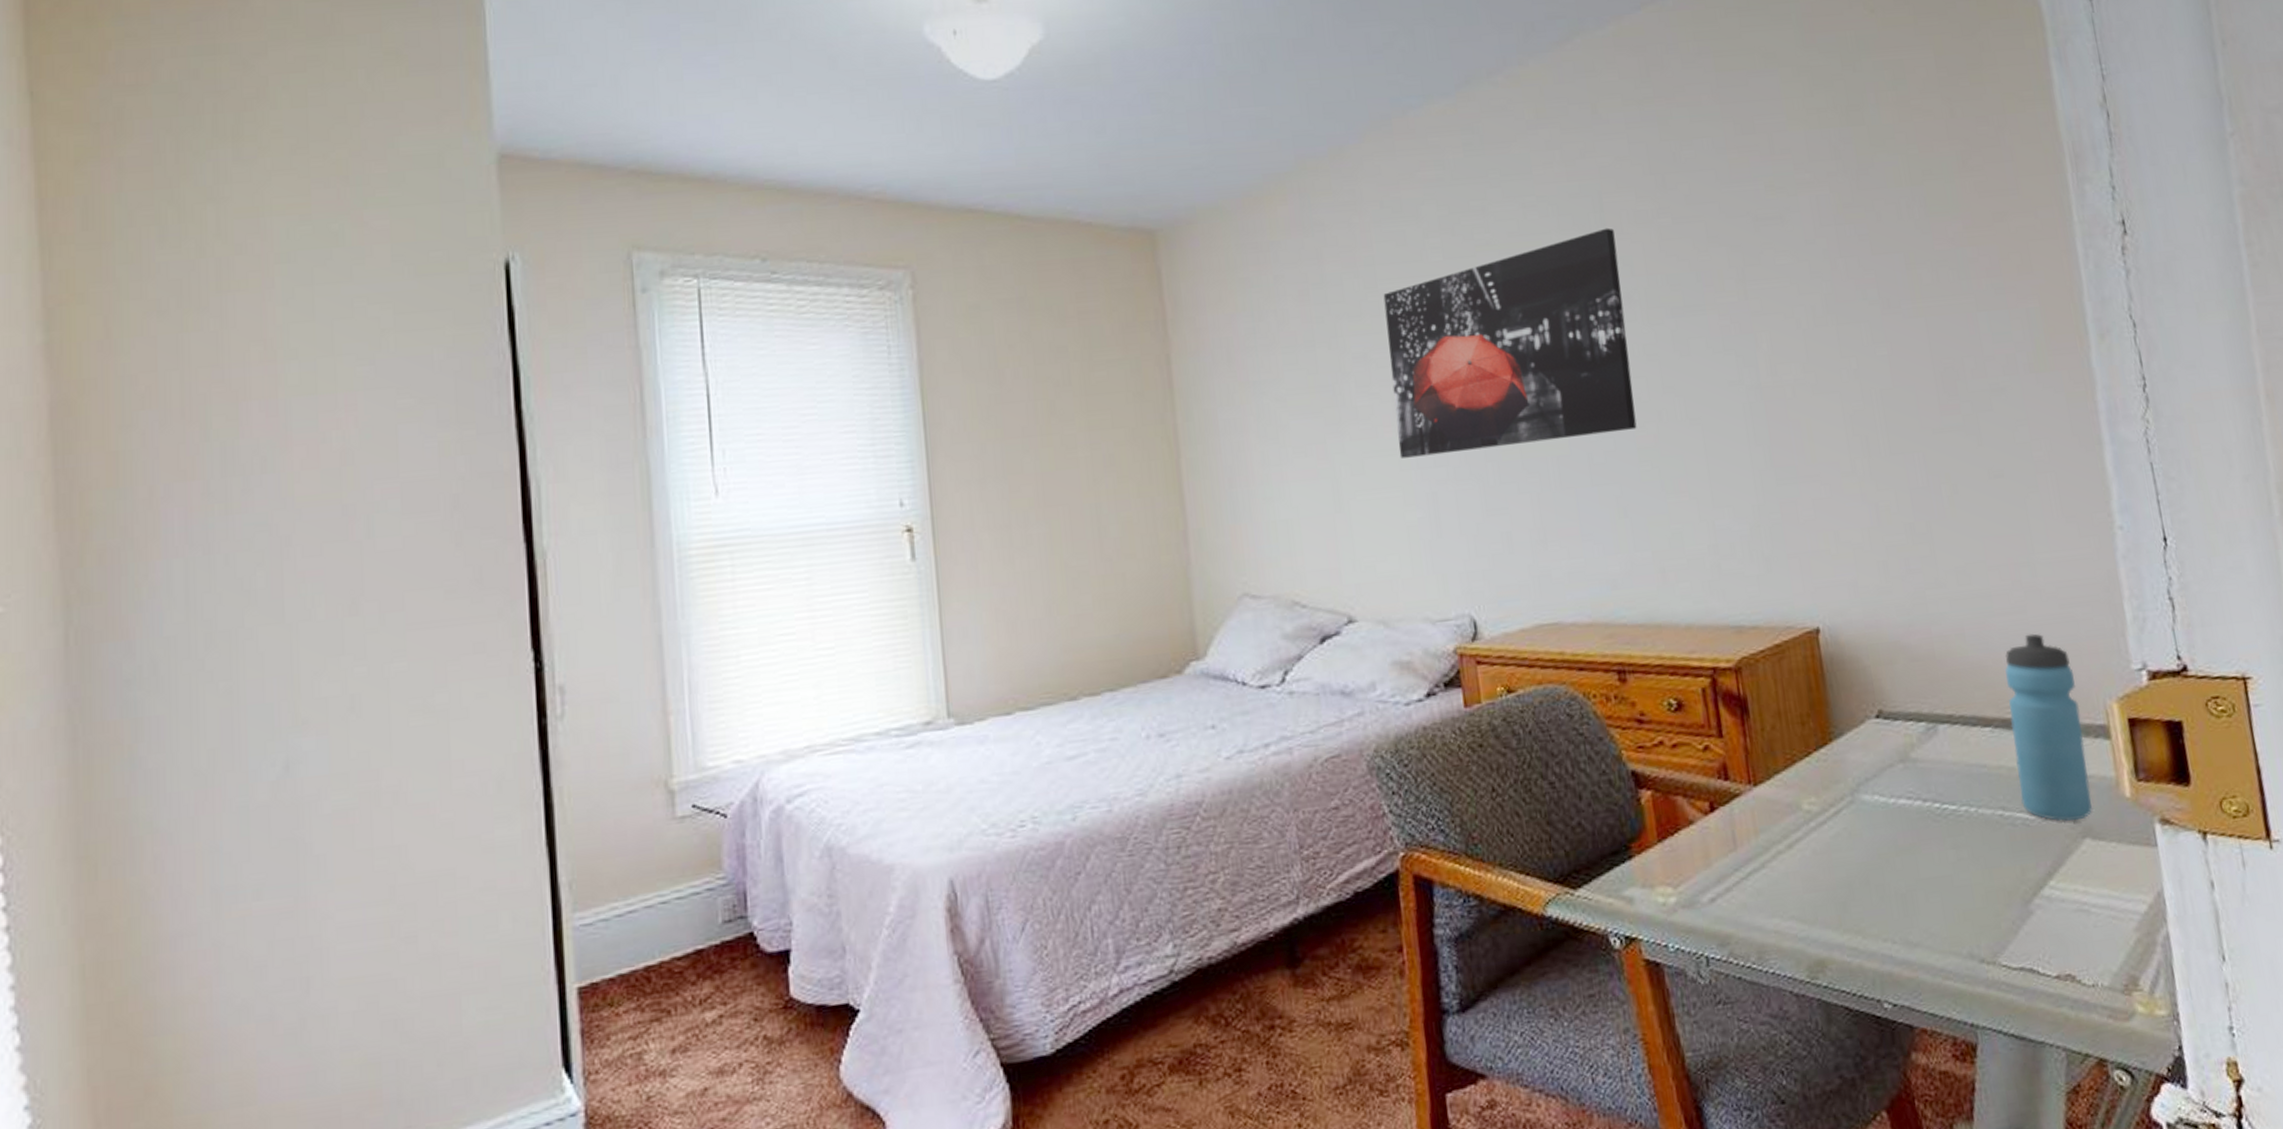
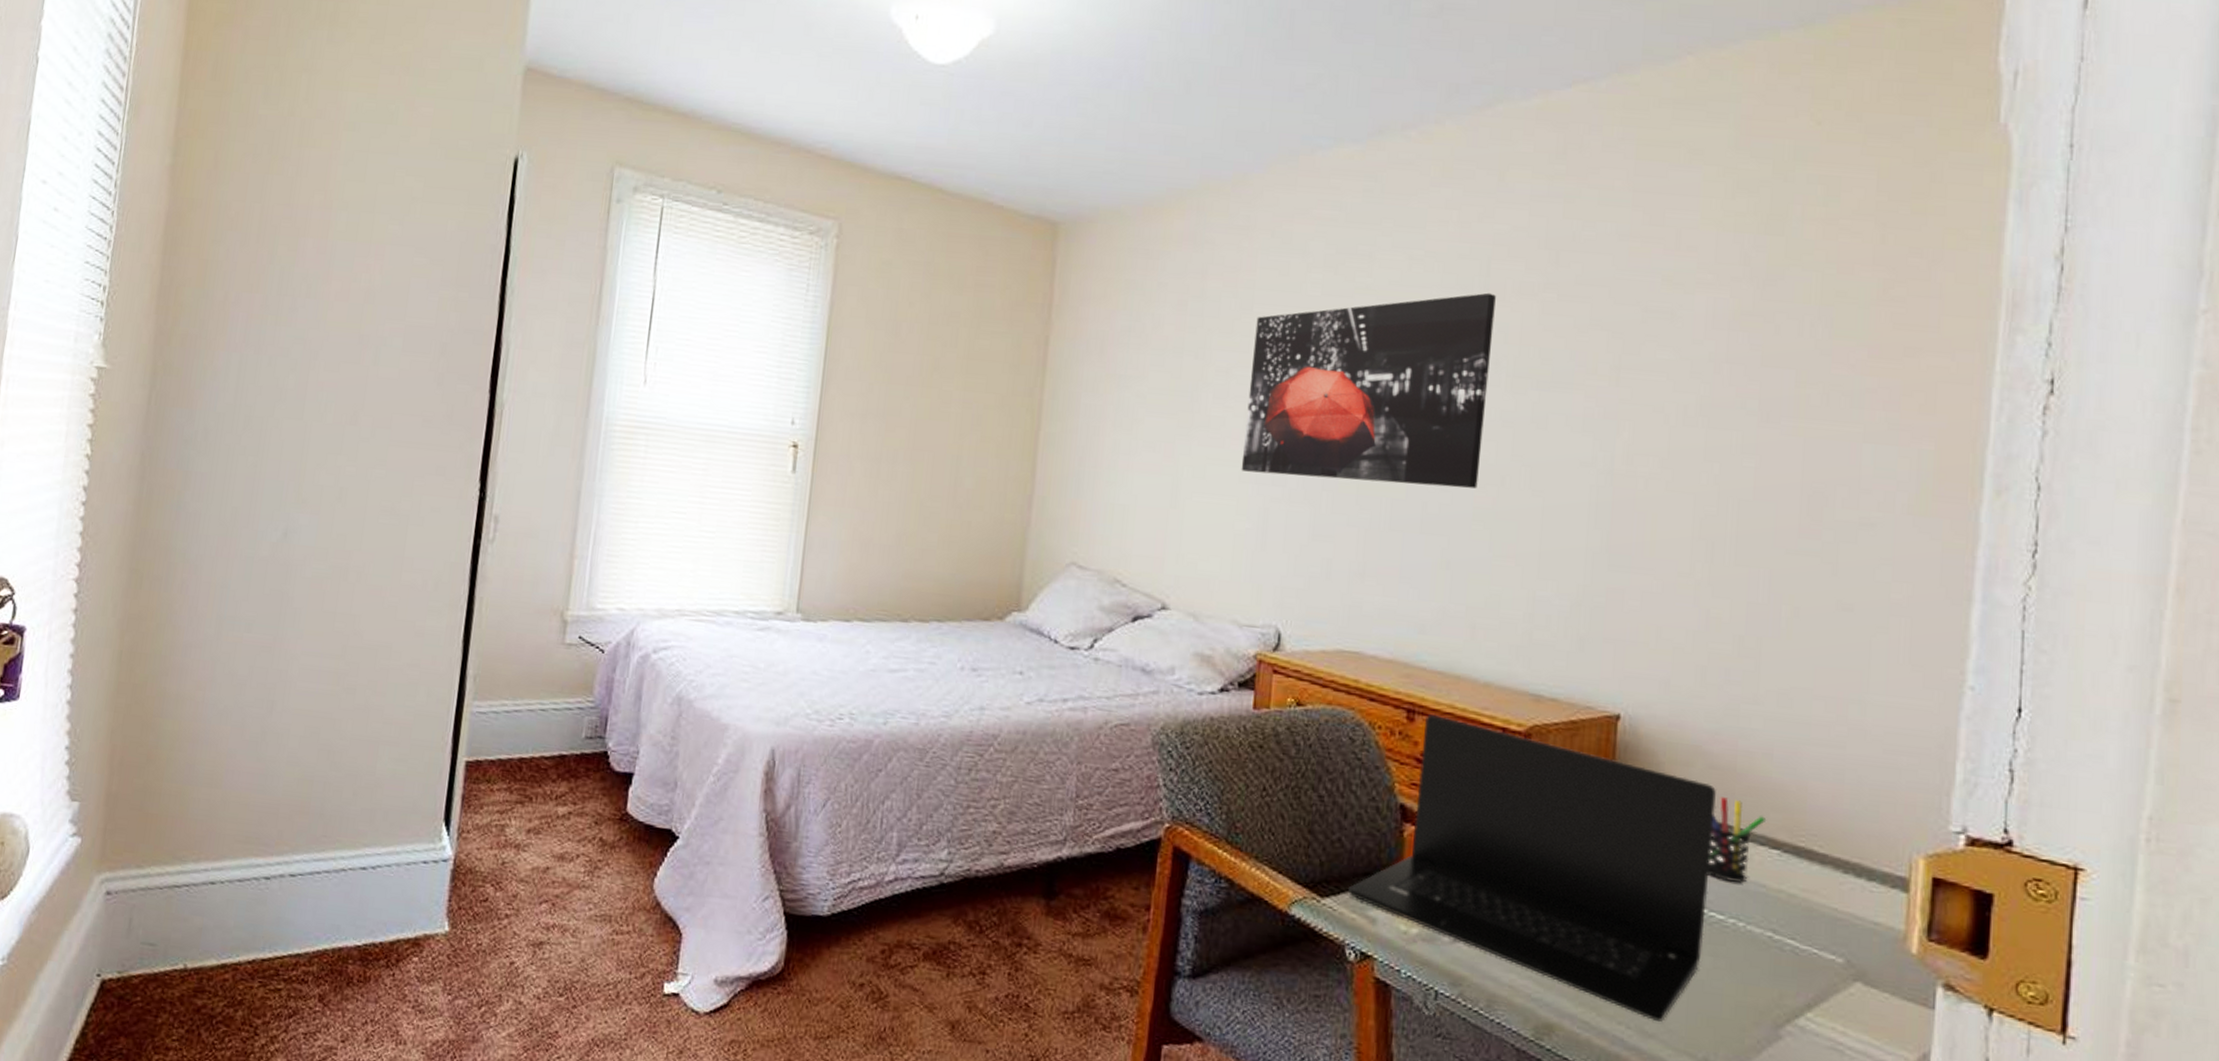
laptop: none [1599,669,1945,929] -> present [1348,714,1716,1022]
pen holder: none [1924,687,1973,771] -> present [1708,797,1767,884]
water bottle: present [2005,633,2092,821] -> none [1795,770,1884,962]

